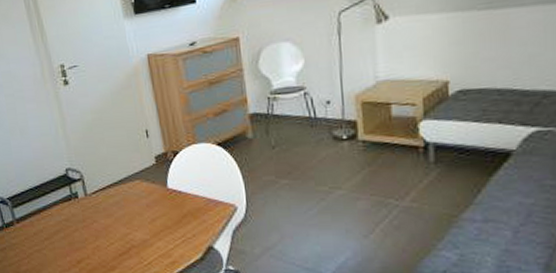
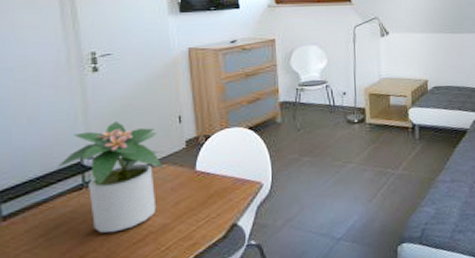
potted plant: none [49,134,139,243] -> present [57,120,166,233]

